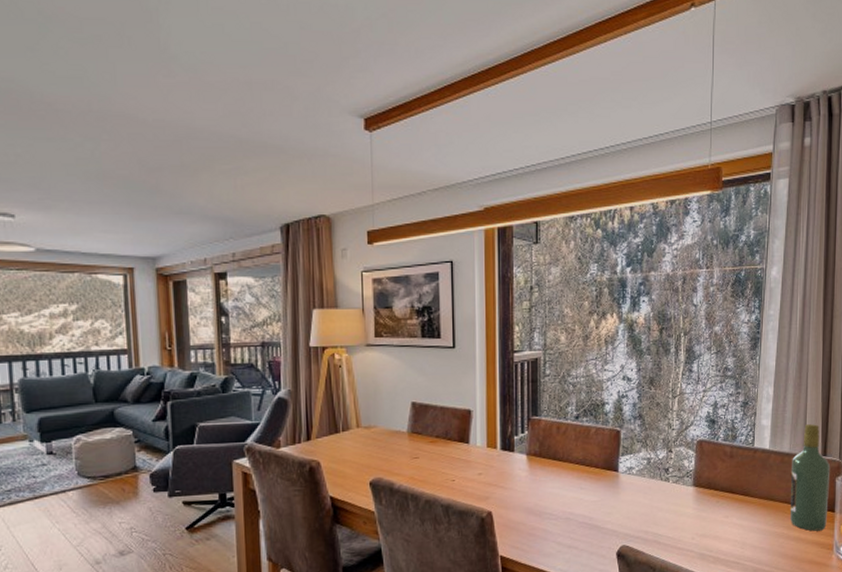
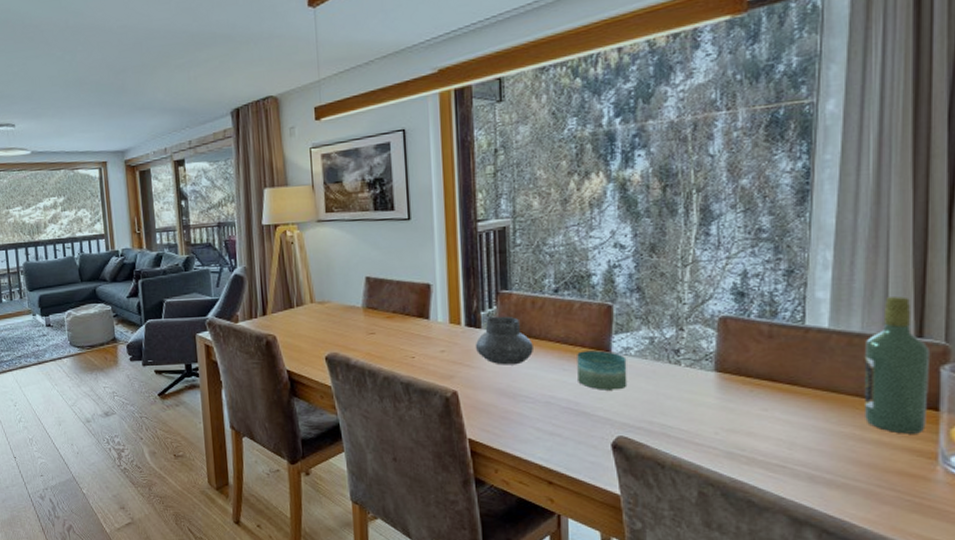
vase: none [508,440,557,486] -> present [475,316,533,365]
candle: none [592,470,630,506] -> present [577,350,628,390]

